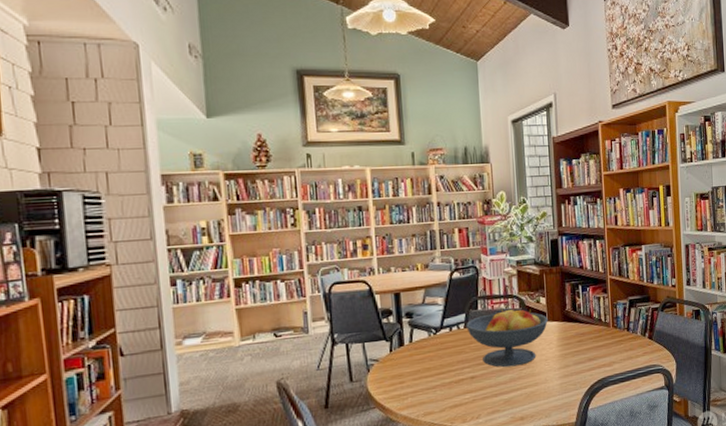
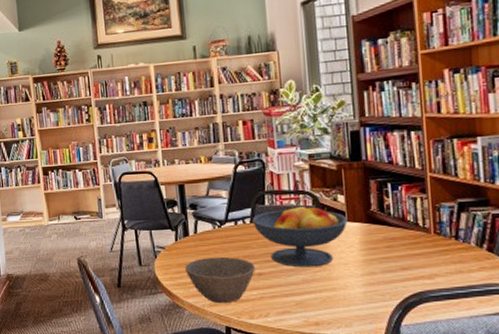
bowl: none [399,363,468,412] -> present [184,256,255,304]

